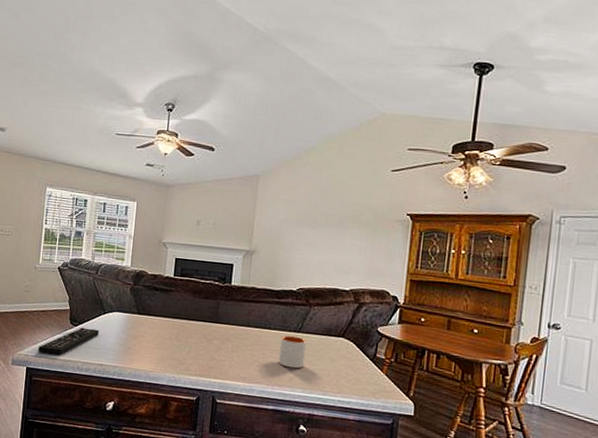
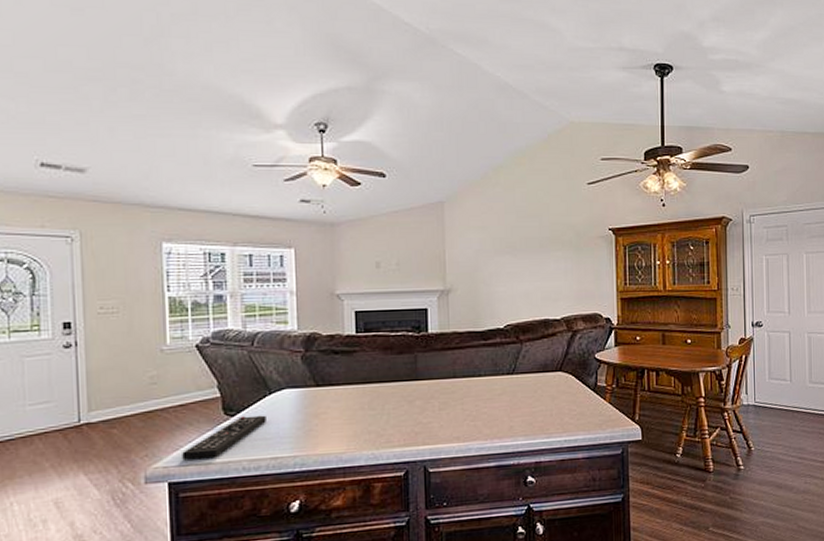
mug: present [278,335,307,369] -> none [493,380,524,416]

